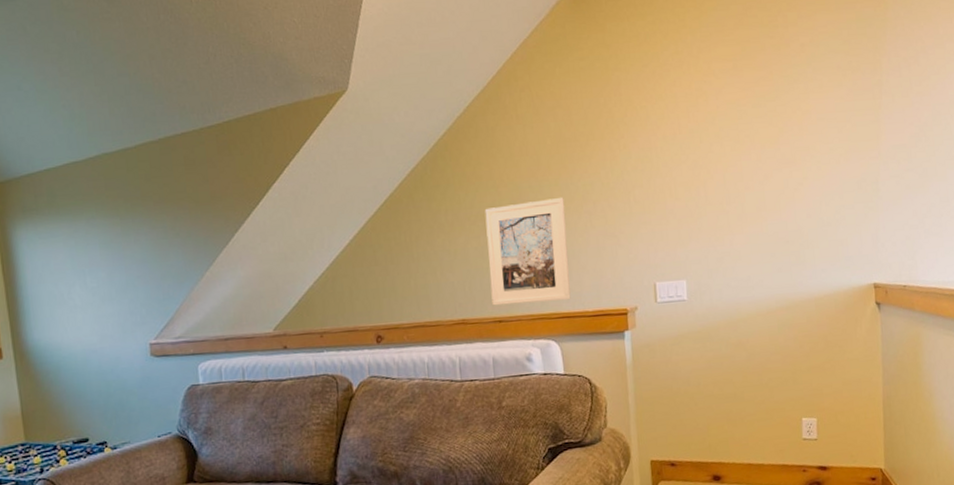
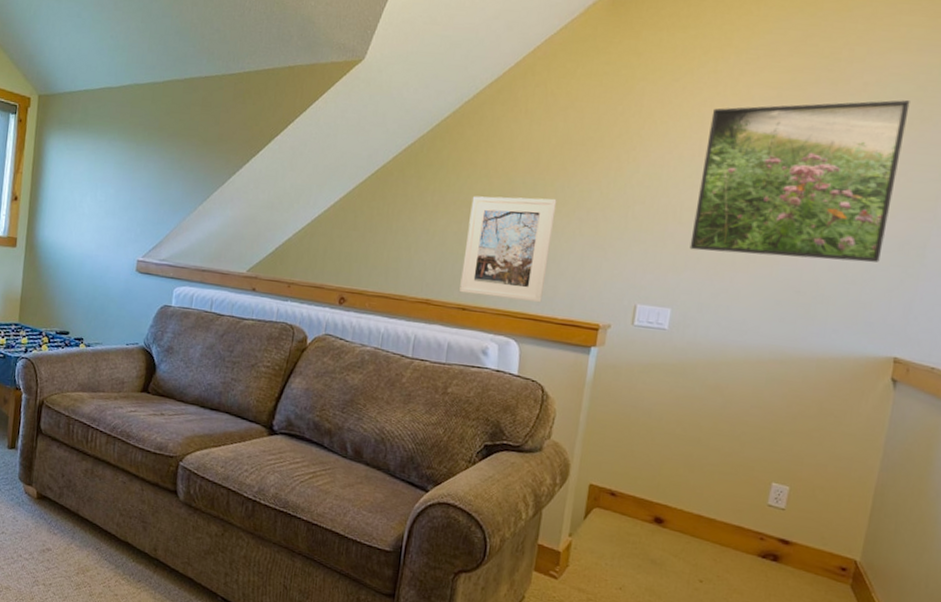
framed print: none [682,55,845,222] -> present [689,100,910,263]

